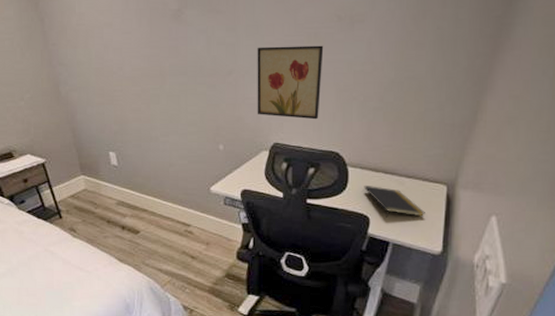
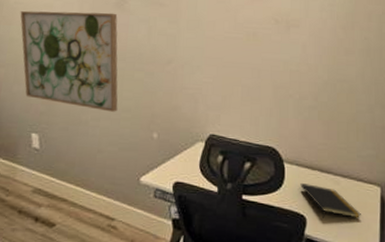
wall art: none [83,26,184,127] -> present [20,10,118,112]
wall art: present [257,45,324,120] -> none [194,40,262,114]

